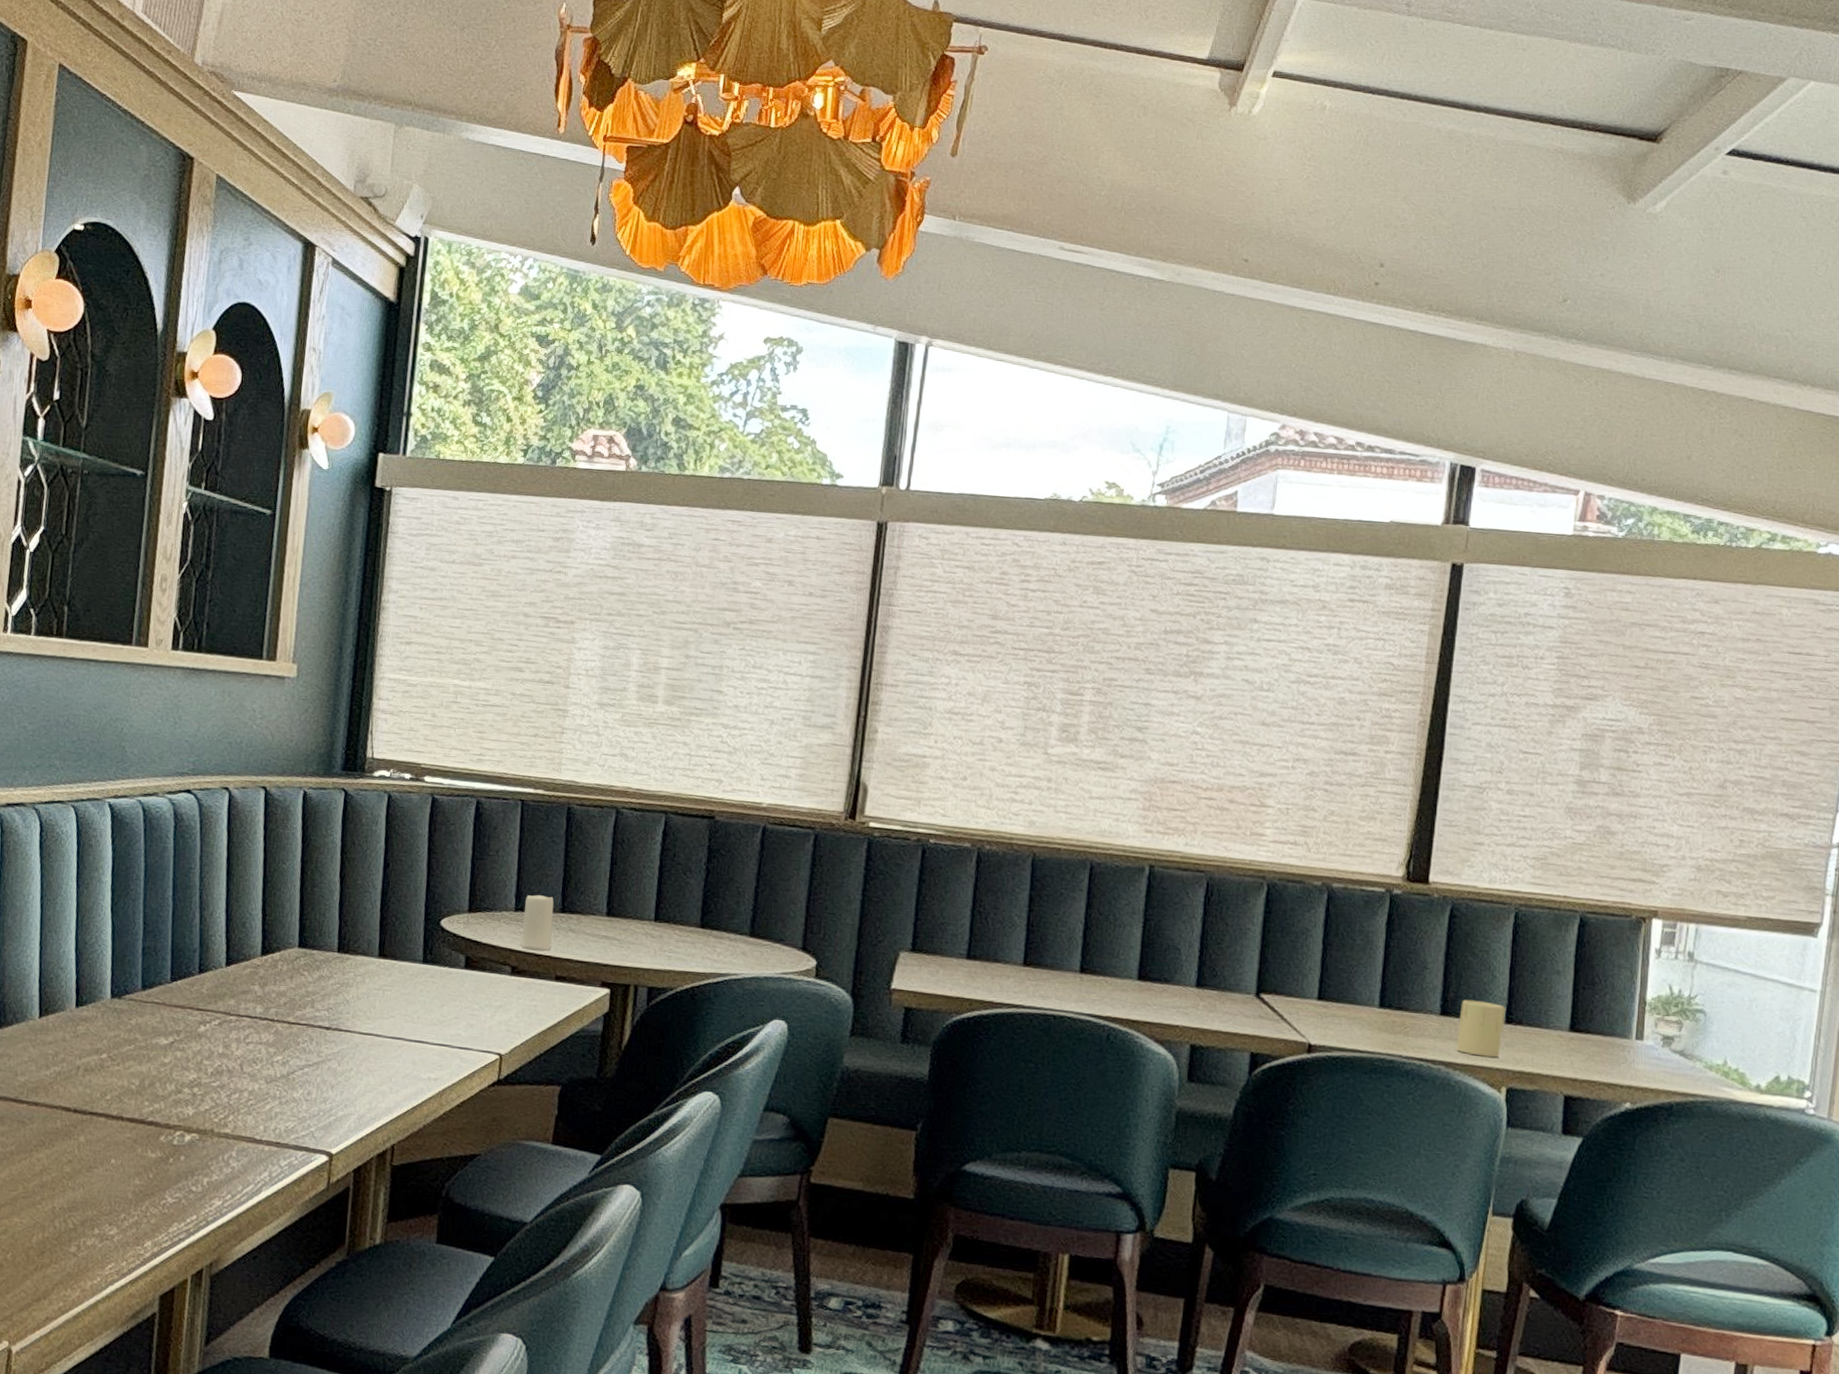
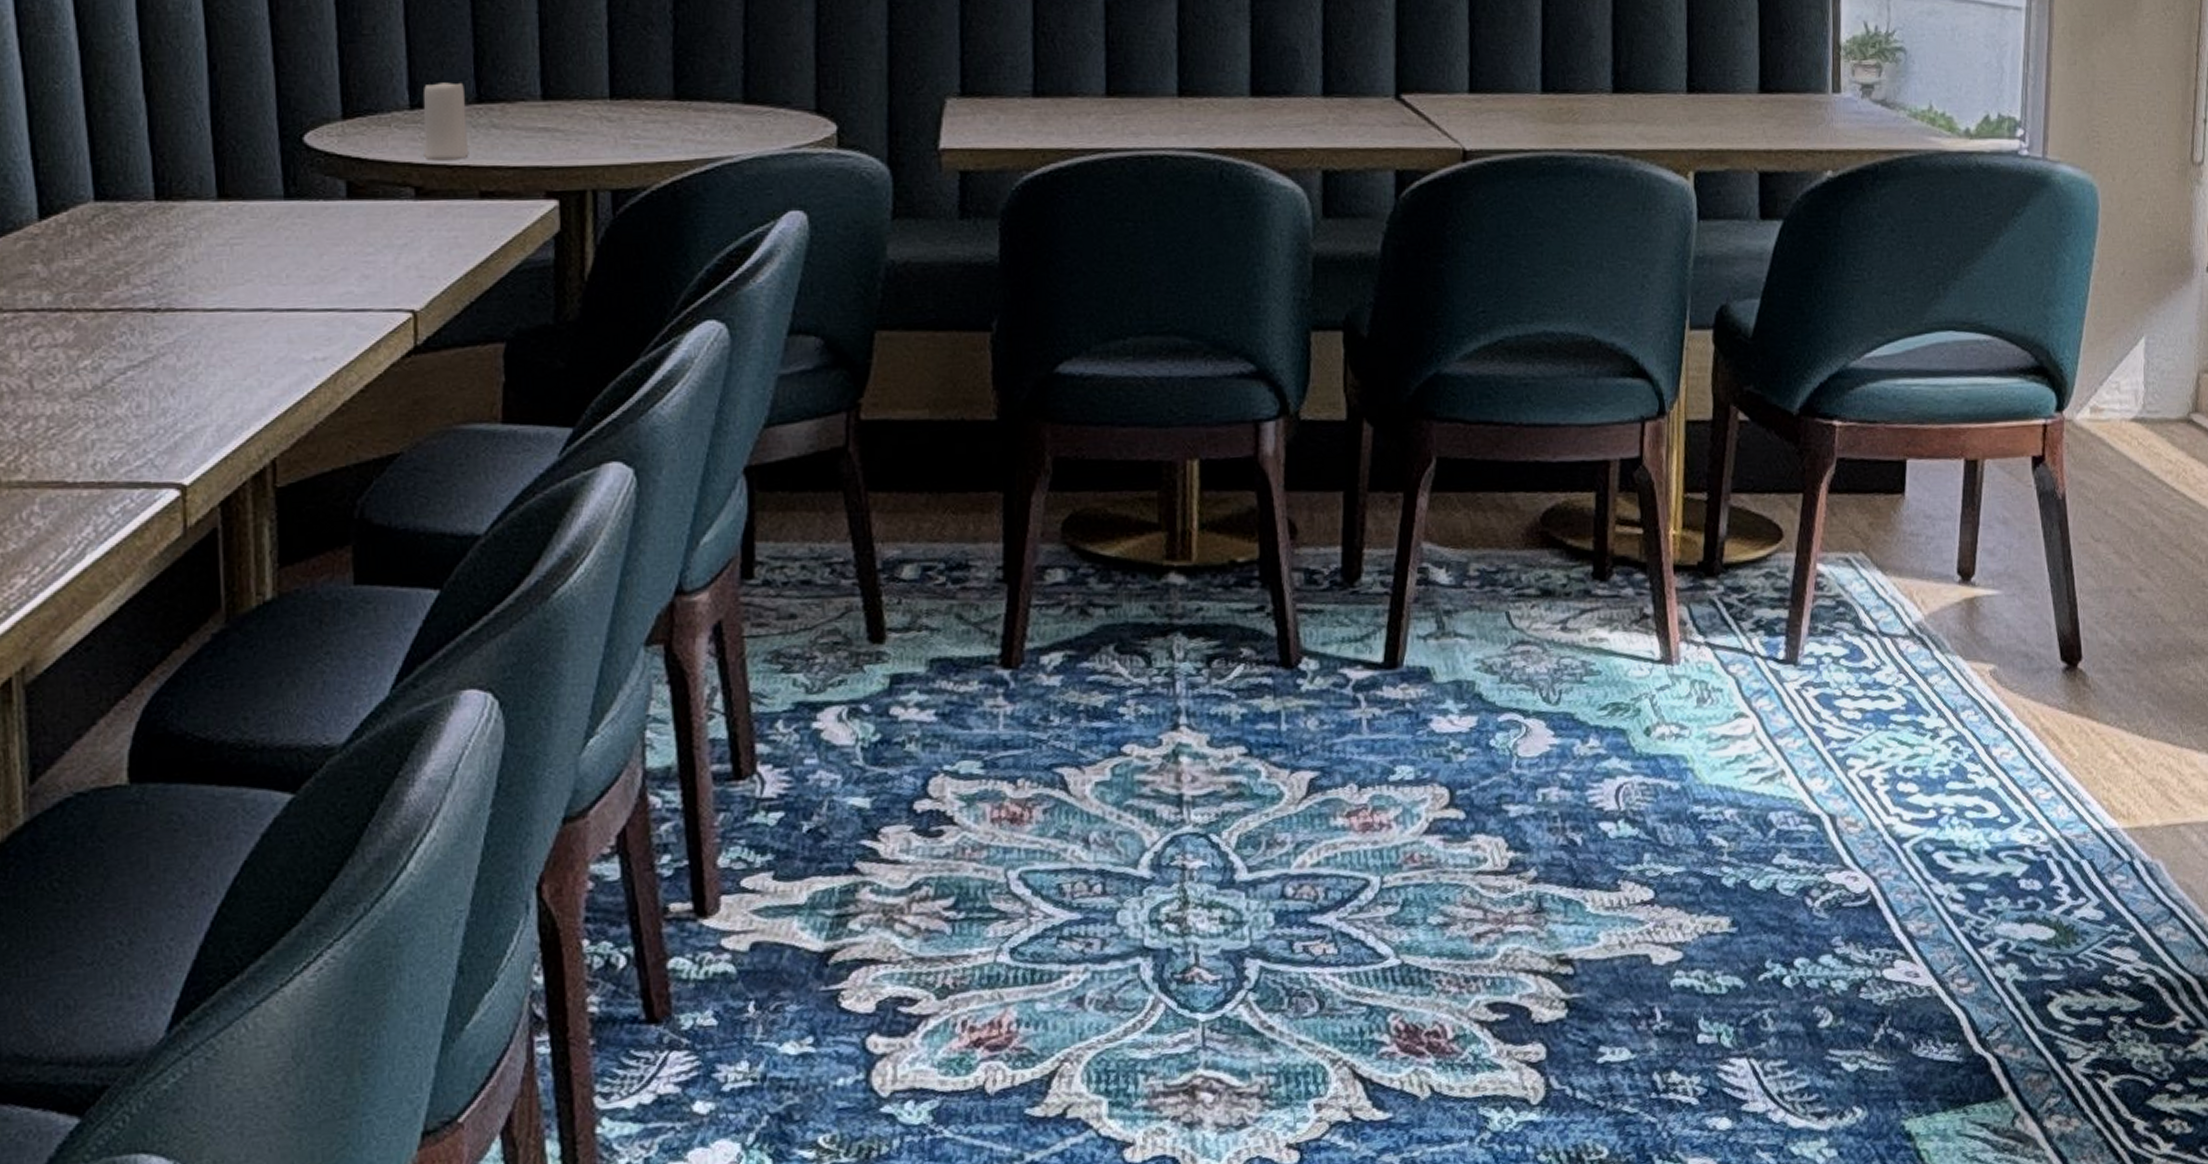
candle: present [1456,999,1506,1058] -> none [1634,69,1686,138]

